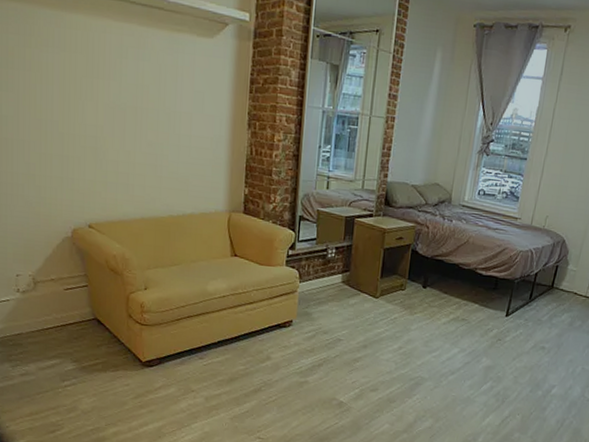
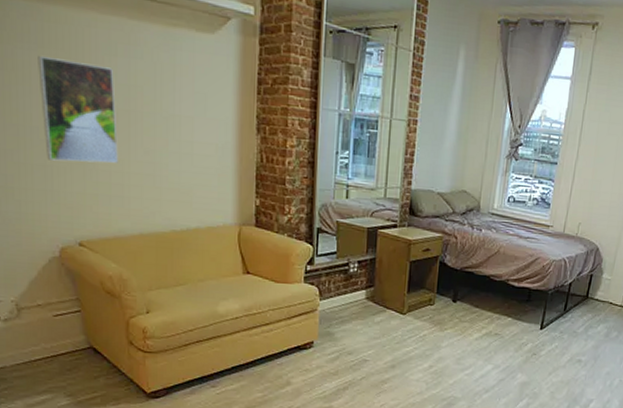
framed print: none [60,59,125,154] -> present [38,56,118,164]

